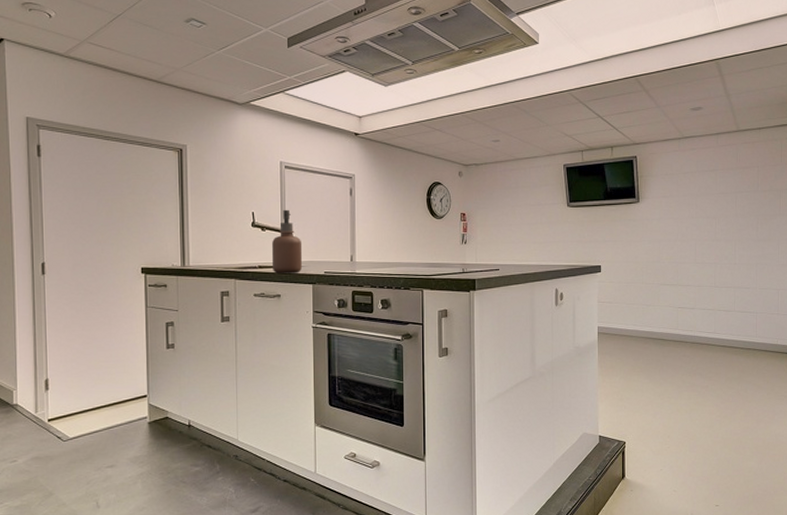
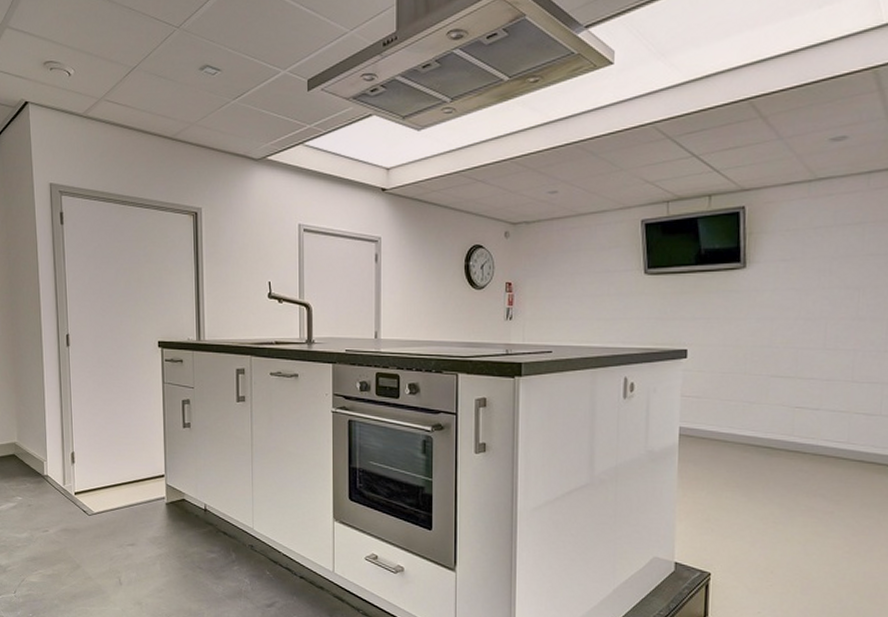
soap dispenser: present [271,209,303,275] -> none [288,278,322,352]

